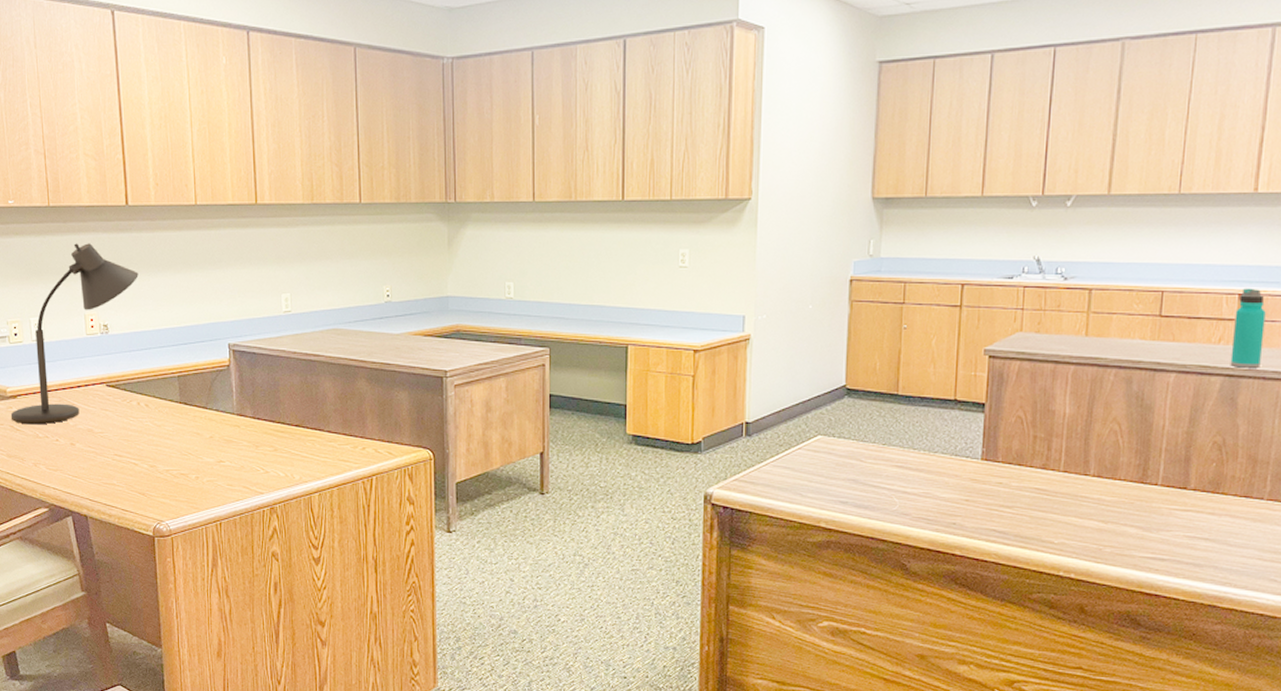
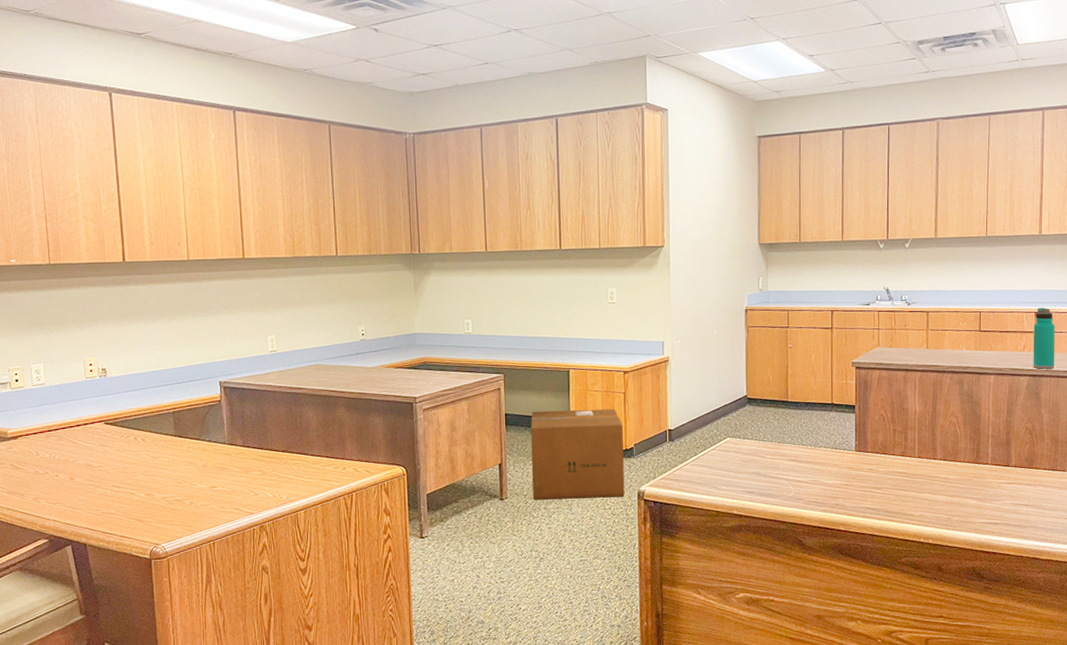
desk lamp: present [10,243,139,425] -> none [11,296,135,463]
box: none [579,393,690,499] -> present [531,408,625,500]

